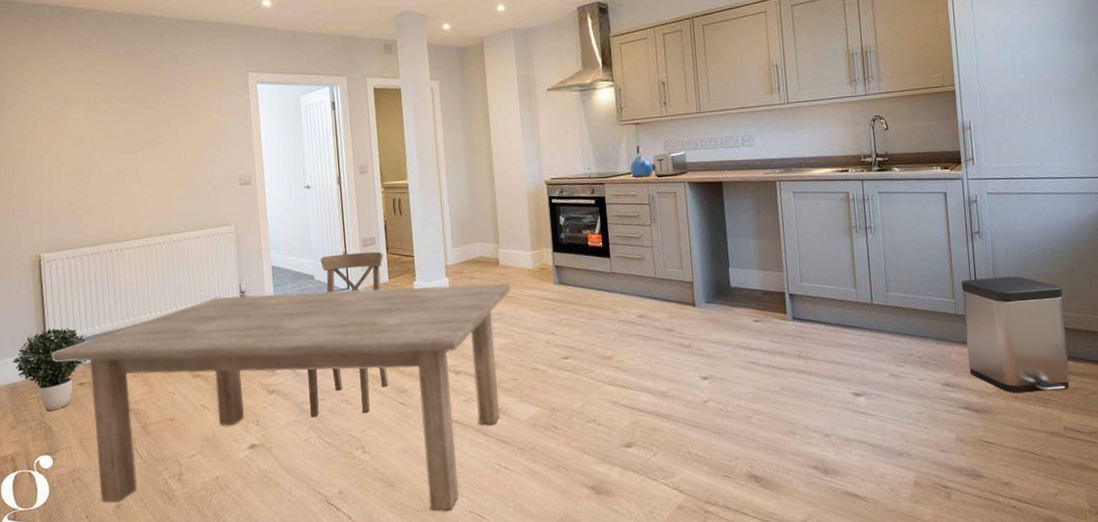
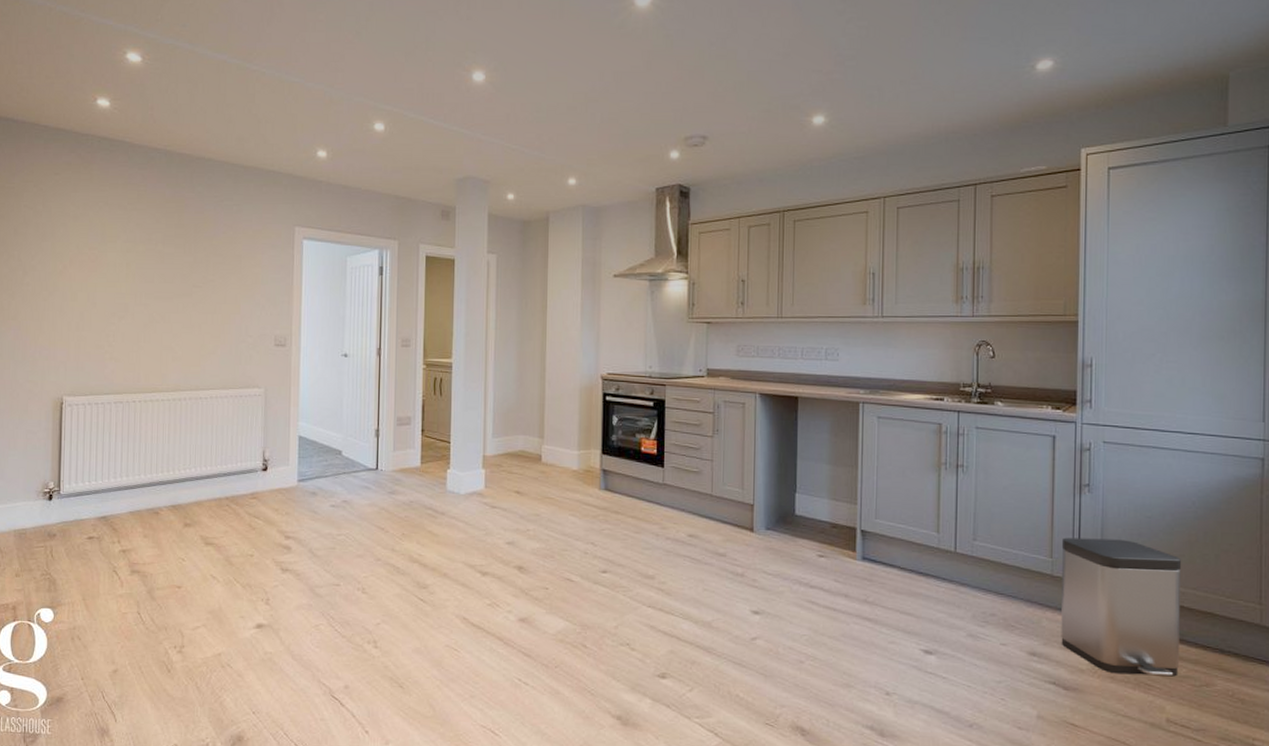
potted plant: present [12,328,87,412] -> none [23,475,100,563]
dining table: present [52,283,511,511] -> none [64,462,551,722]
dining chair: present [307,251,389,418] -> none [323,431,418,606]
kettle: present [629,145,654,177] -> none [695,347,722,382]
toaster: present [652,151,688,178] -> none [721,357,761,386]

